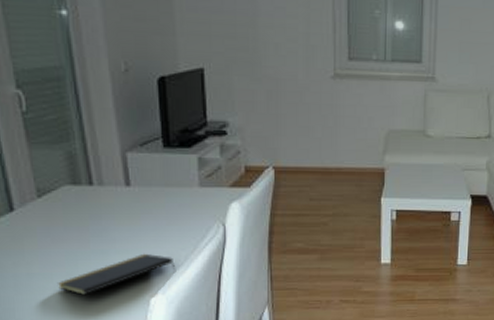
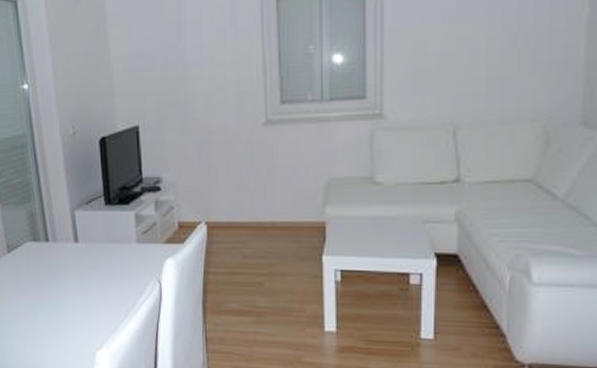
notepad: present [58,253,175,296] -> none [23,307,117,345]

